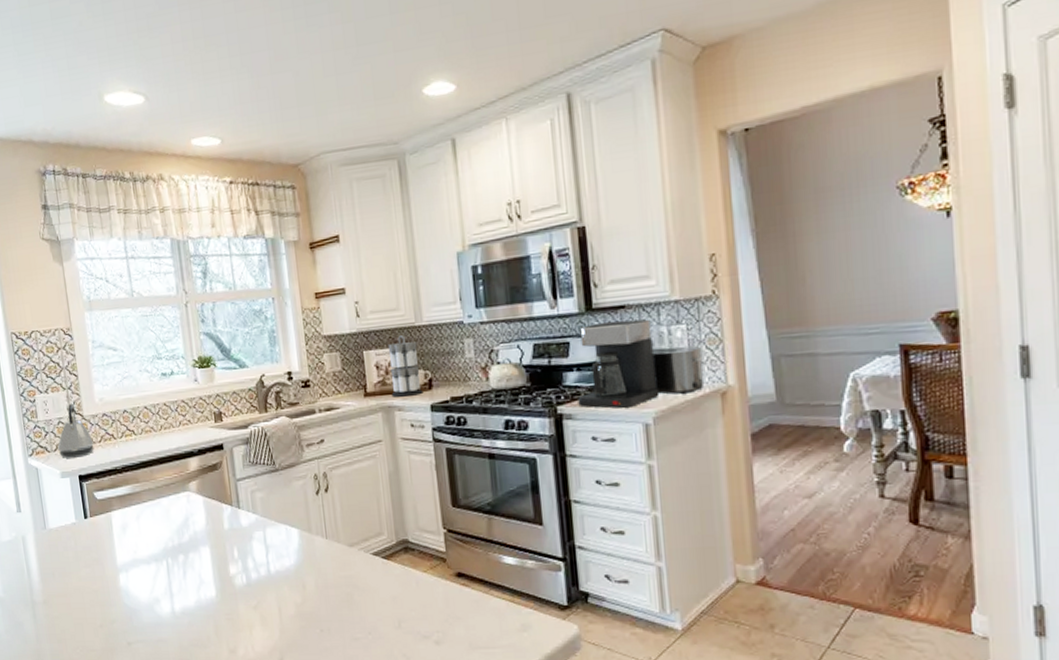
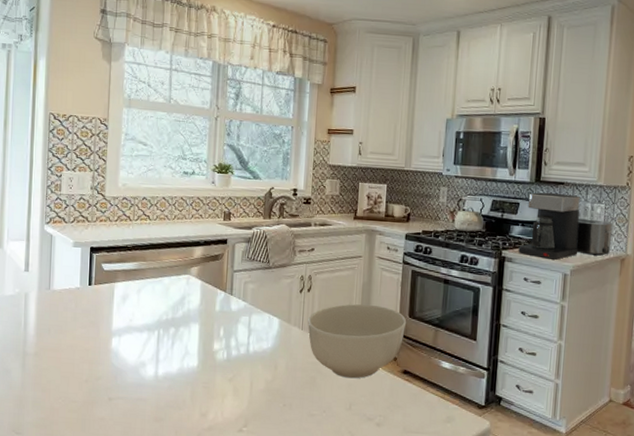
kettle: present [57,403,95,458] -> none [75,183,111,232]
bowl: none [331,497,451,590] -> present [308,304,407,379]
spice rack: present [387,335,422,397] -> none [376,175,404,225]

